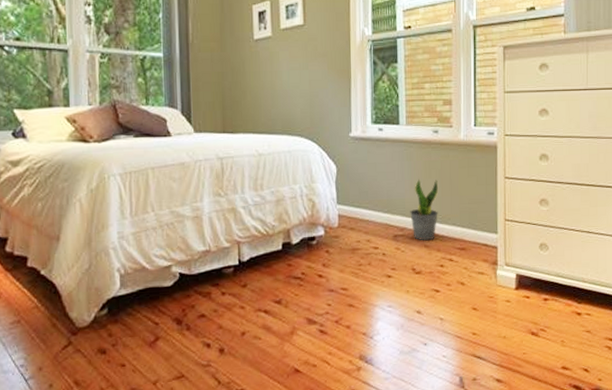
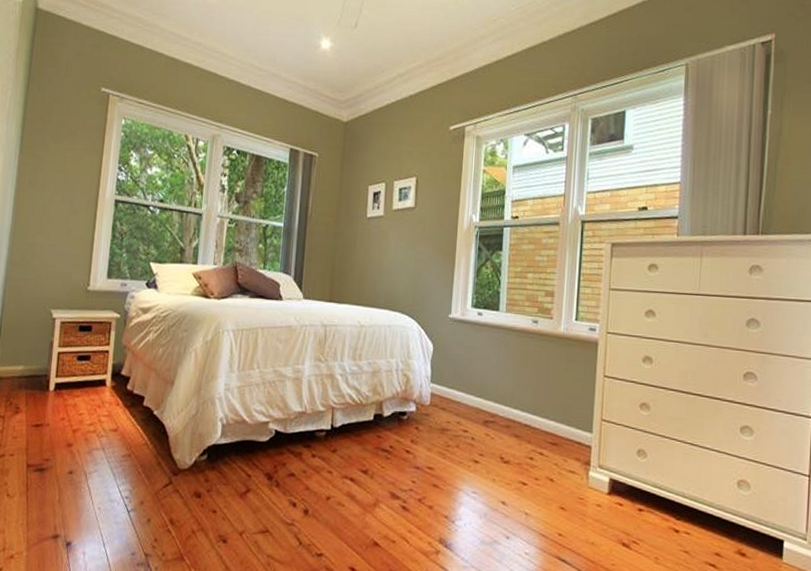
potted plant: present [410,178,438,241] -> none [502,366,533,431]

